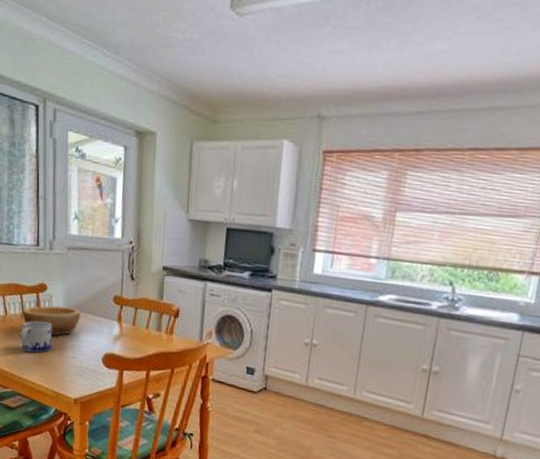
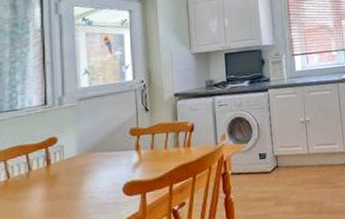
mug: present [20,321,52,353] -> none [26,172,66,209]
bowl: present [22,305,80,336] -> none [28,151,96,184]

